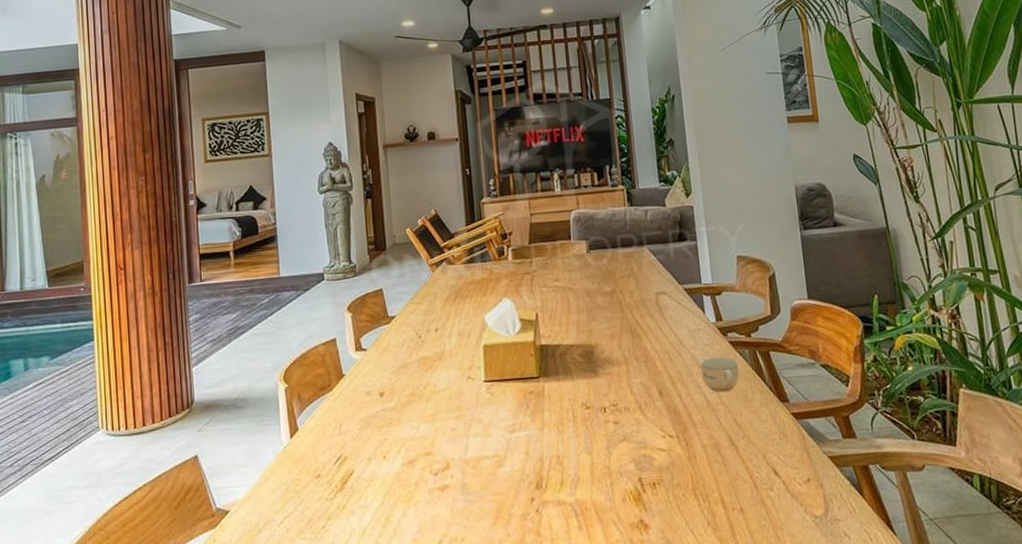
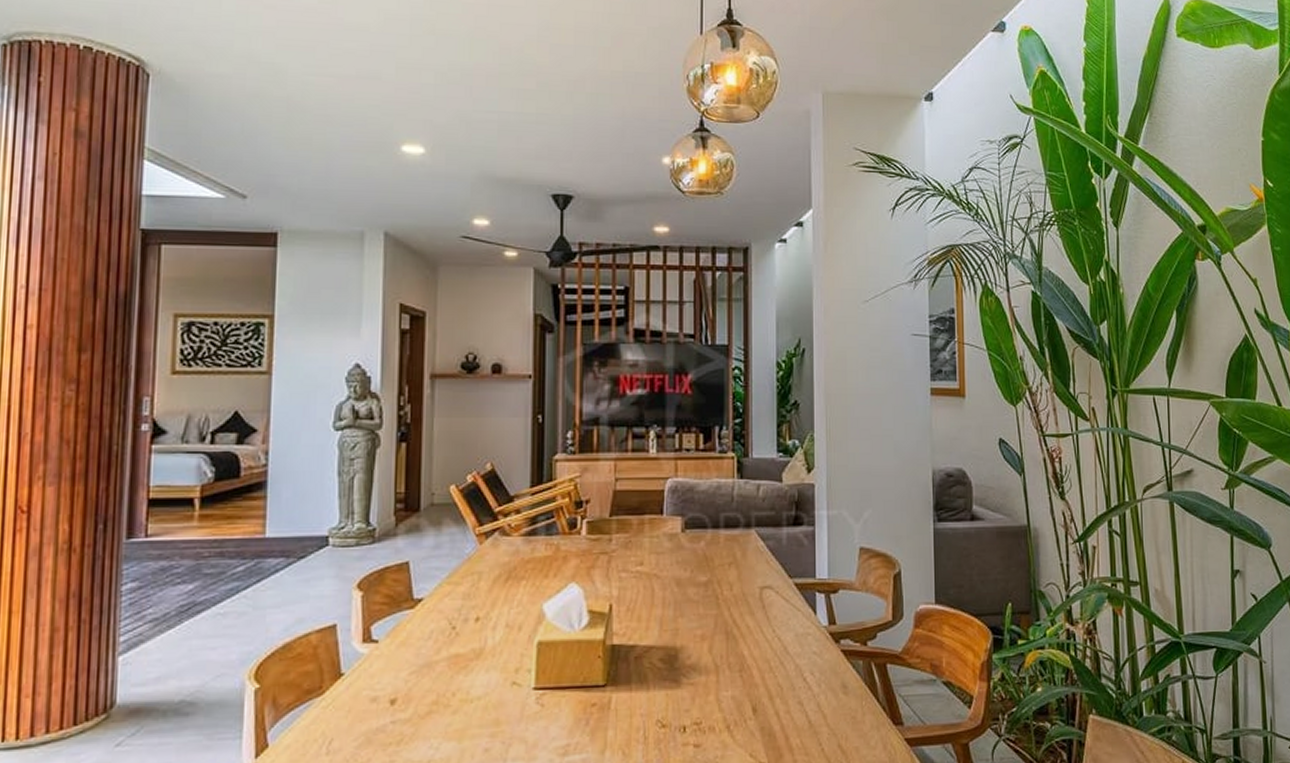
cup: present [700,356,739,393] -> none [805,667,850,712]

